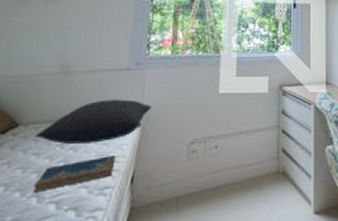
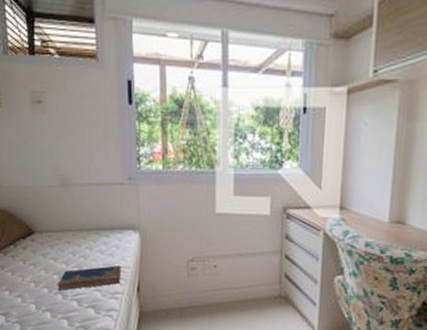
pillow: present [35,99,152,144] -> none [50,213,149,253]

